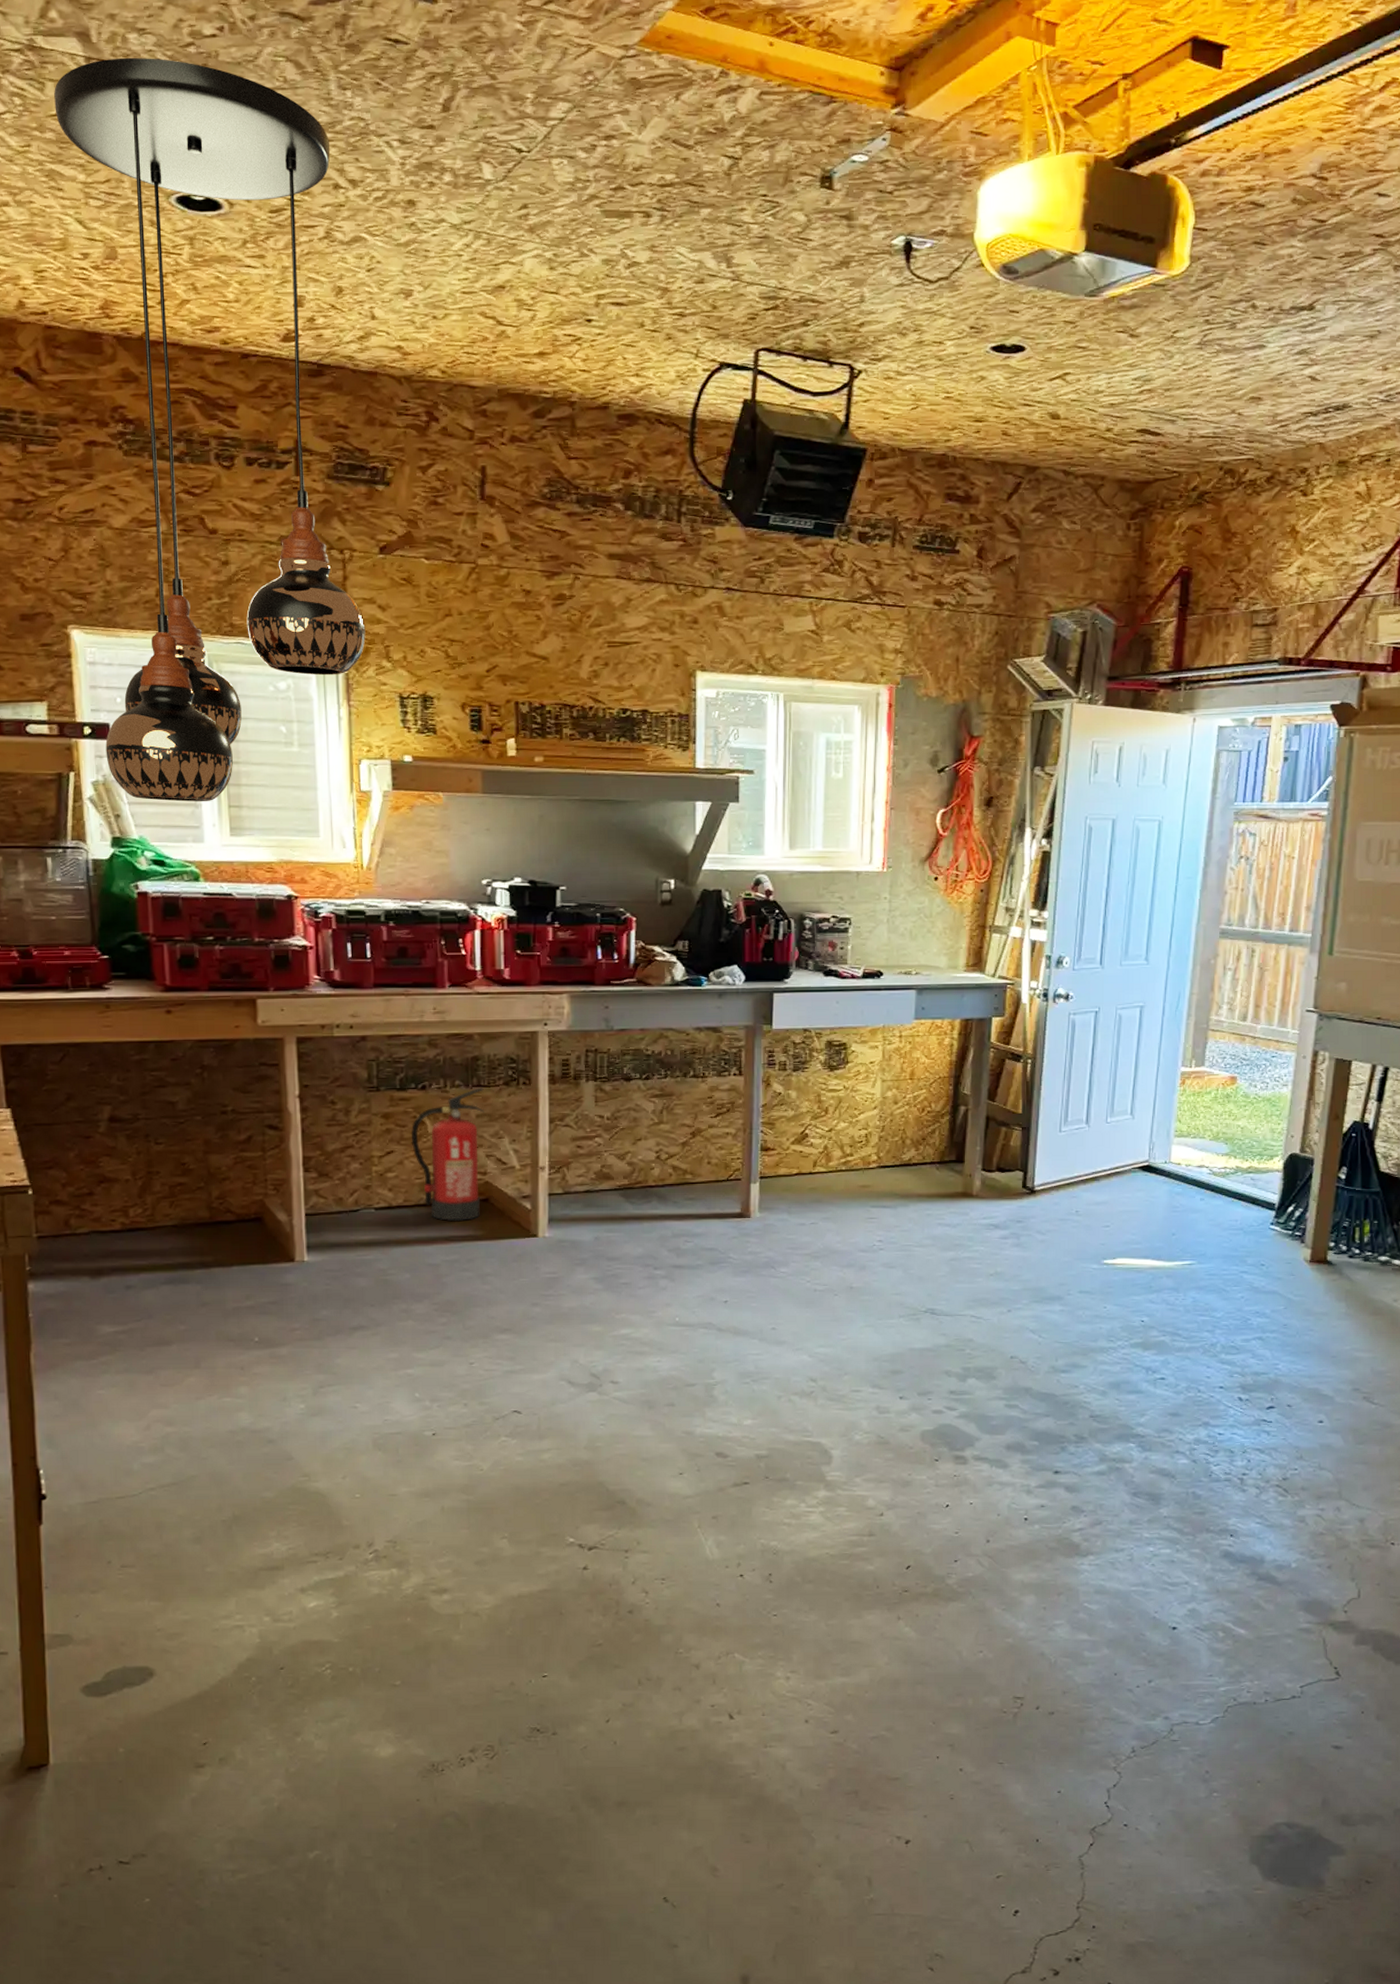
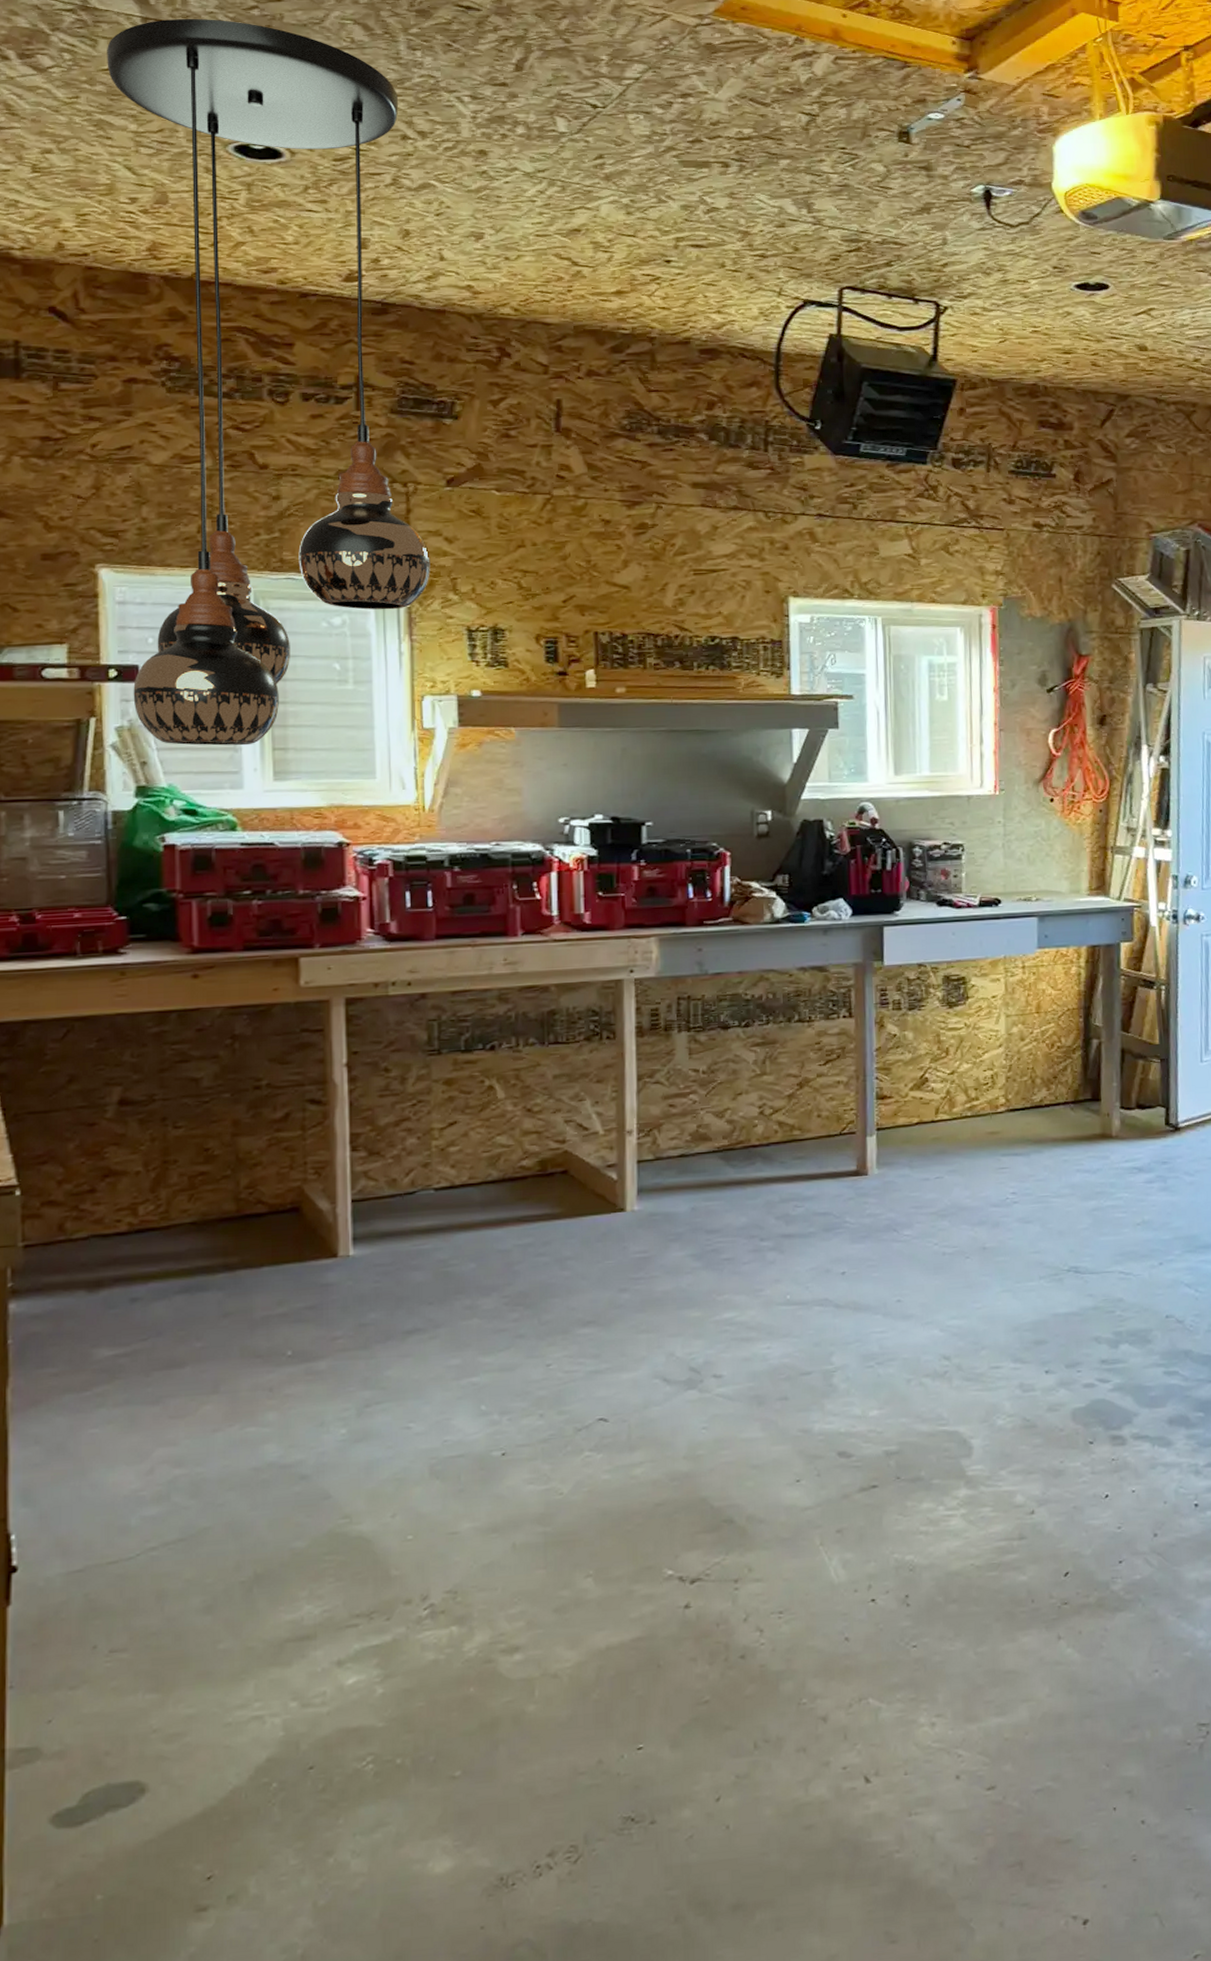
fire extinguisher: present [411,1087,484,1221] -> none [477,1044,562,1199]

